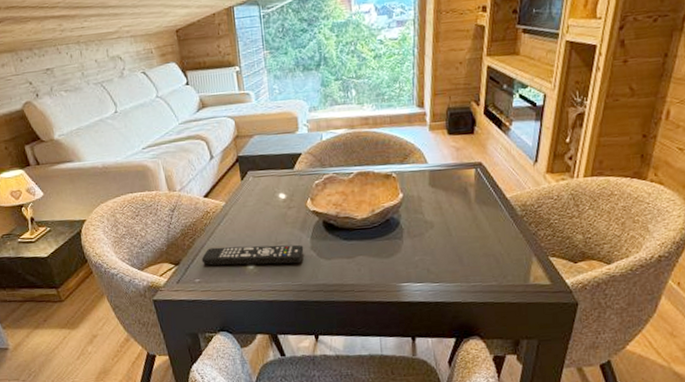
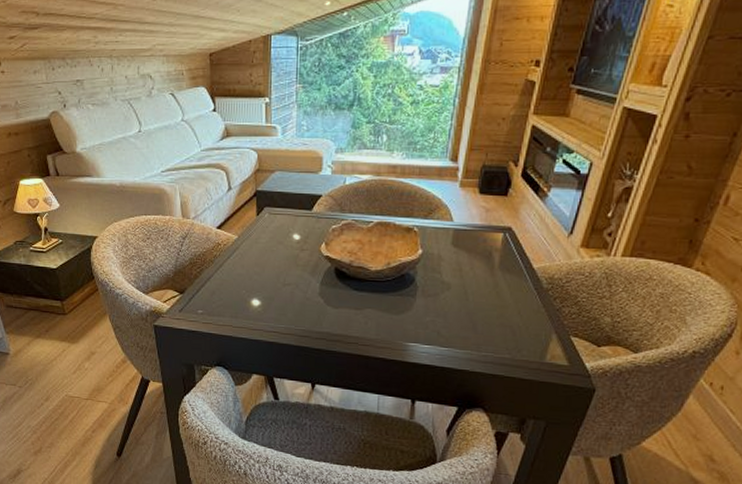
remote control: present [201,244,304,266] -> none [207,280,312,308]

